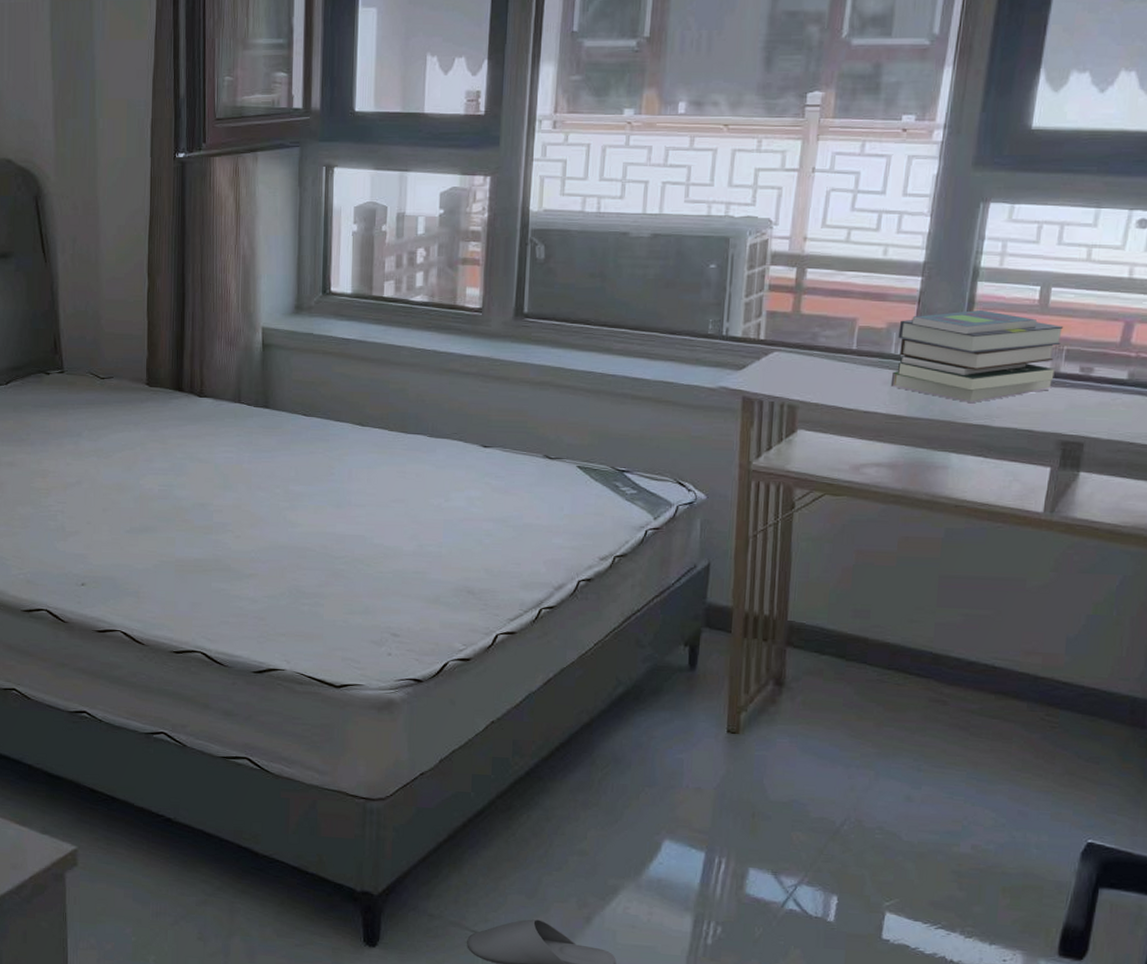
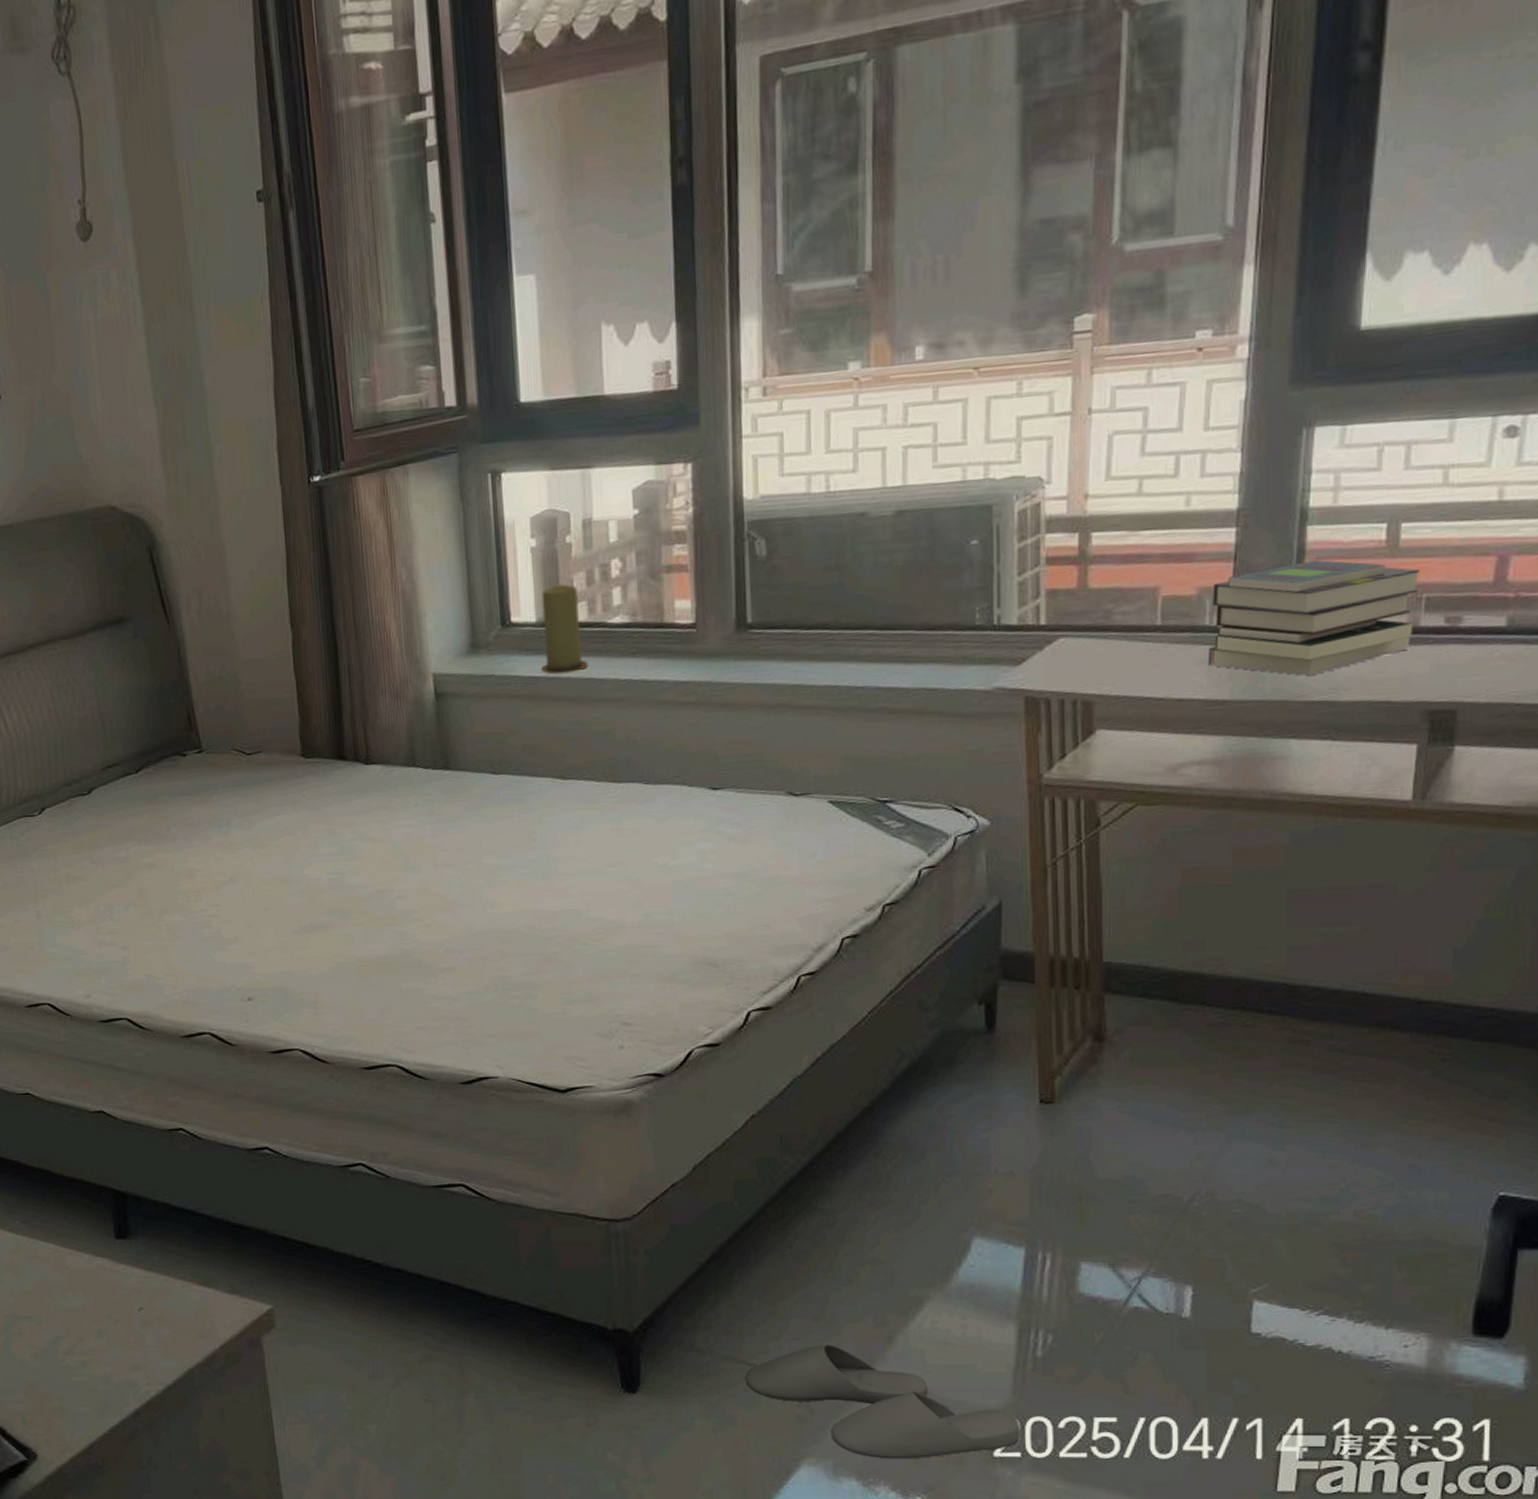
candle: none [351,264,391,339] -> present [540,584,589,675]

